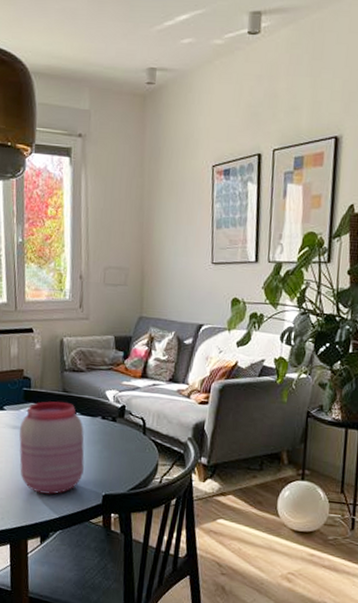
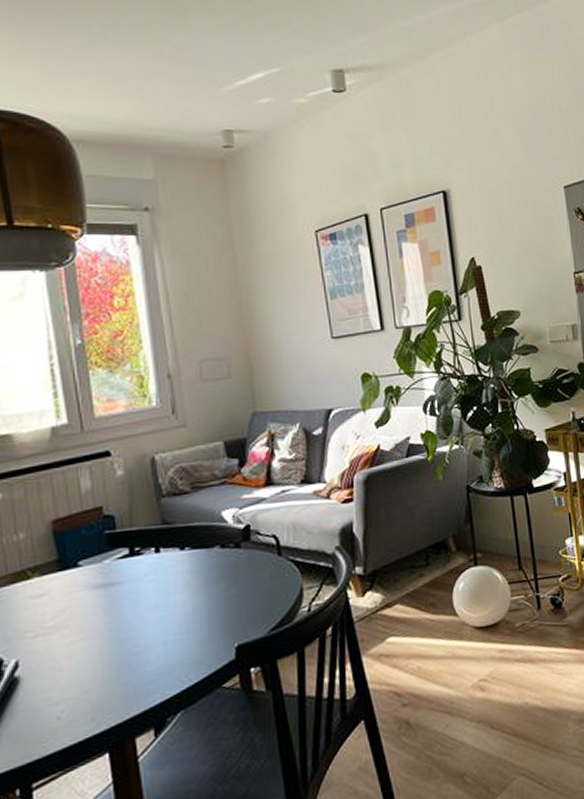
jar: present [19,401,85,495] -> none [106,536,205,668]

